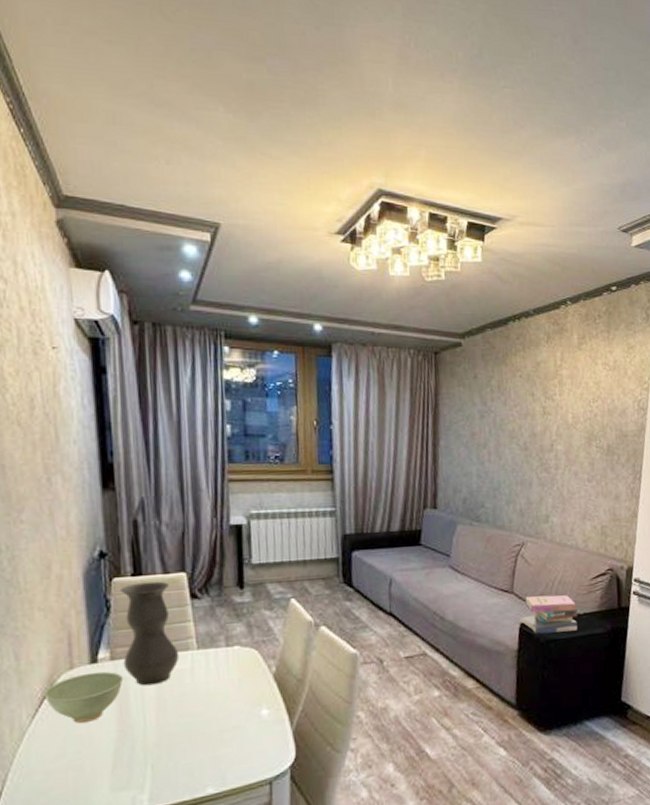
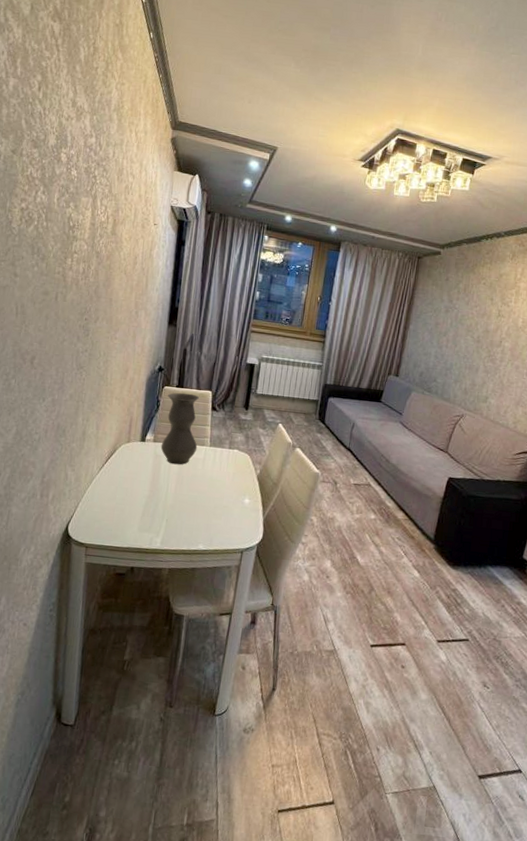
bowl: present [44,671,124,723] -> none [109,447,160,481]
books: present [520,595,578,634] -> none [449,457,498,493]

